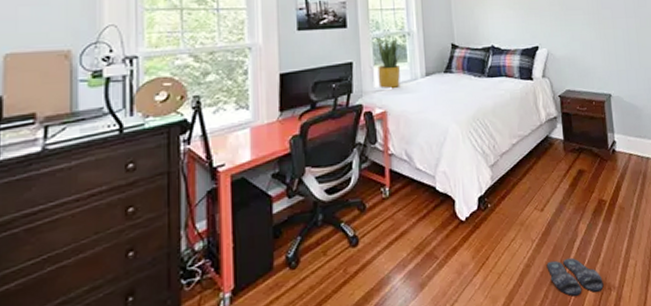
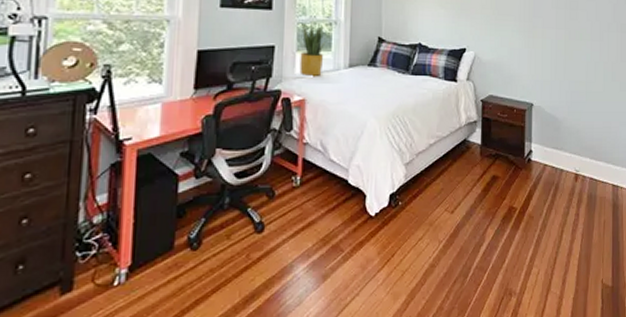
slippers: present [546,257,604,296] -> none [451,261,505,299]

